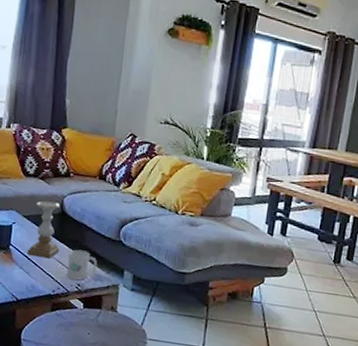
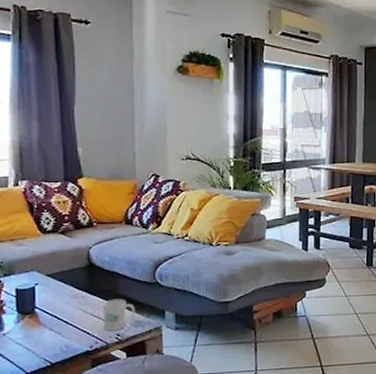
candle holder: present [27,200,61,259] -> none [56,255,93,315]

